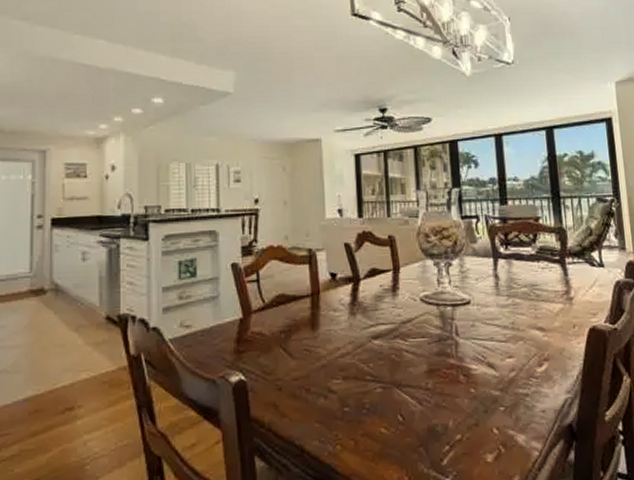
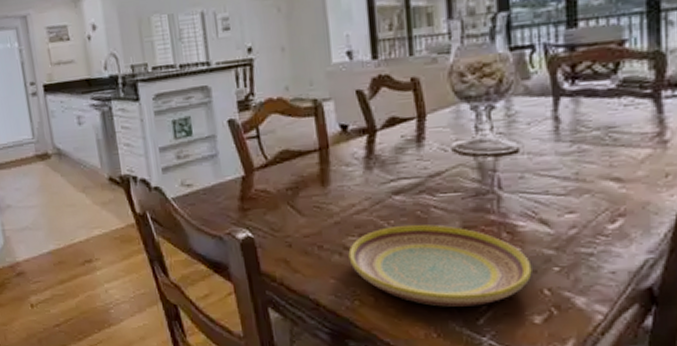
plate: none [332,367,484,449] -> present [348,224,532,307]

